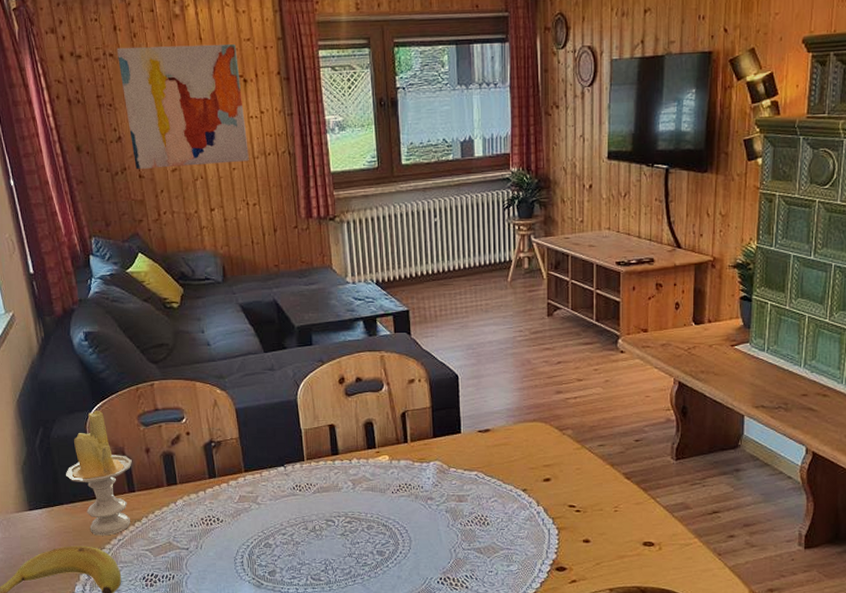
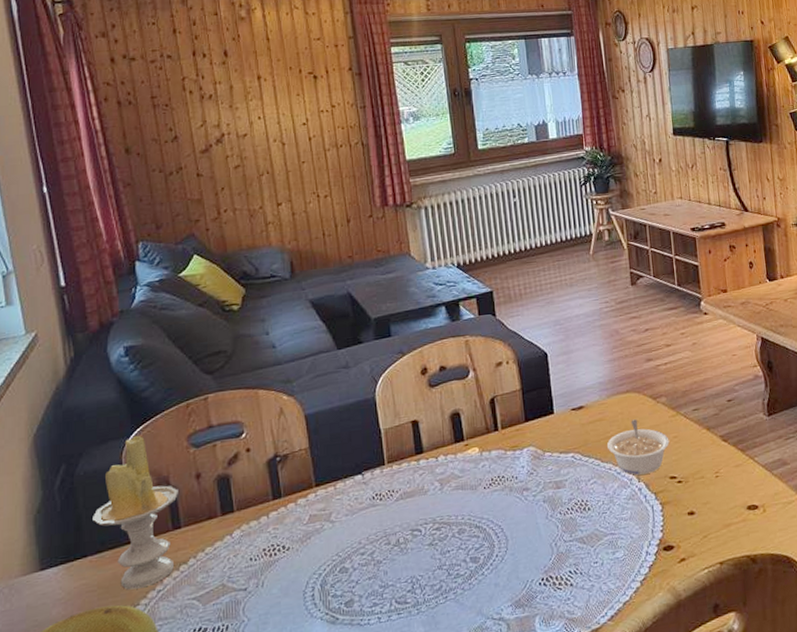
wall art: present [116,44,249,169] -> none [175,44,319,168]
legume: none [510,448,572,499] -> present [607,419,670,475]

